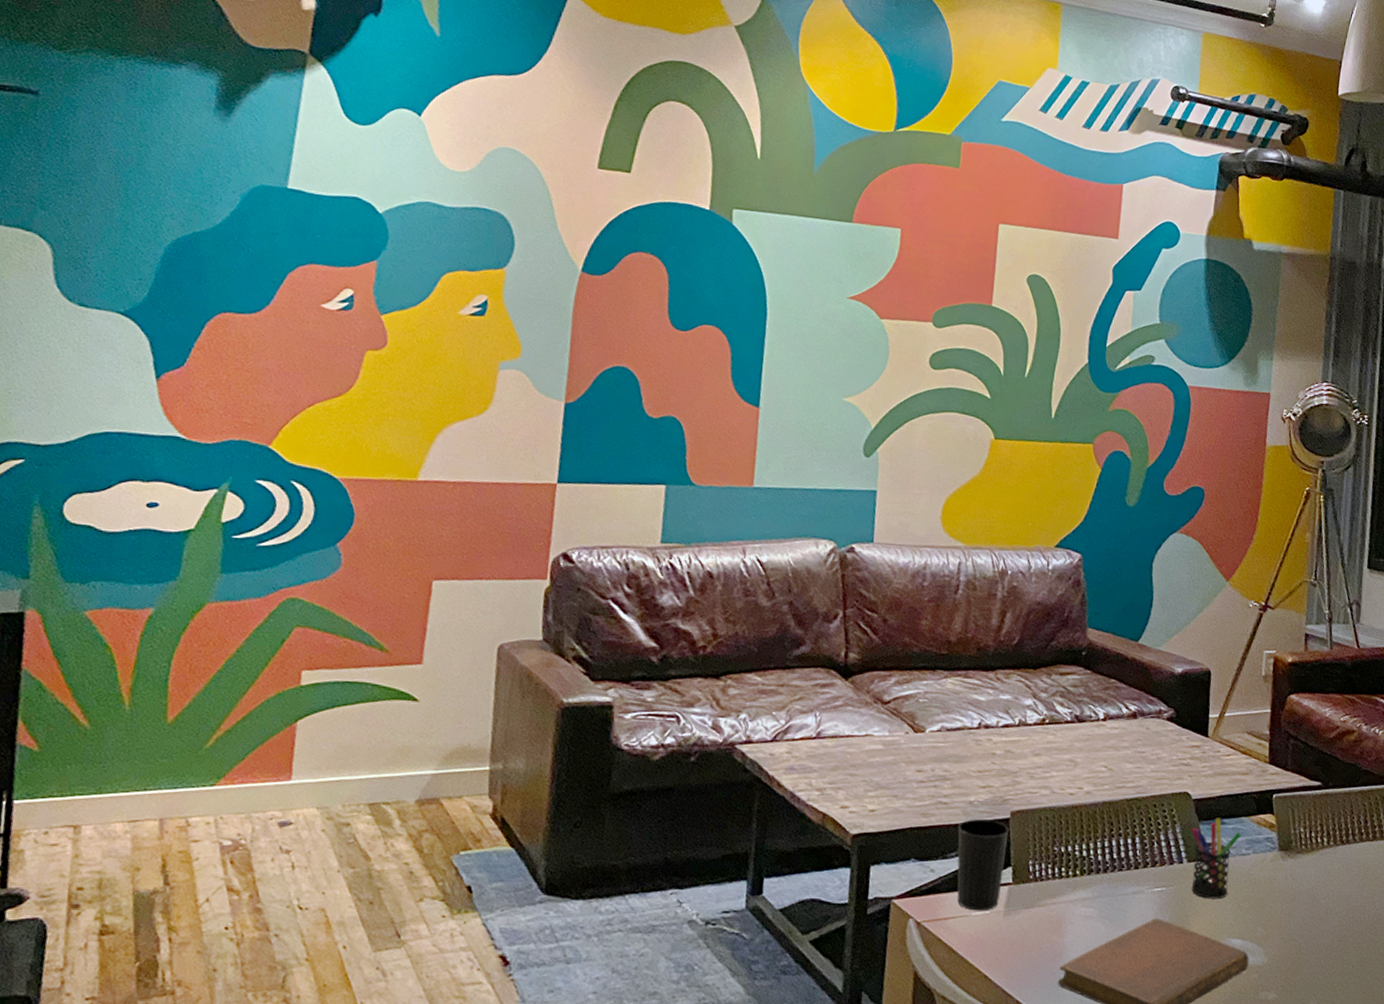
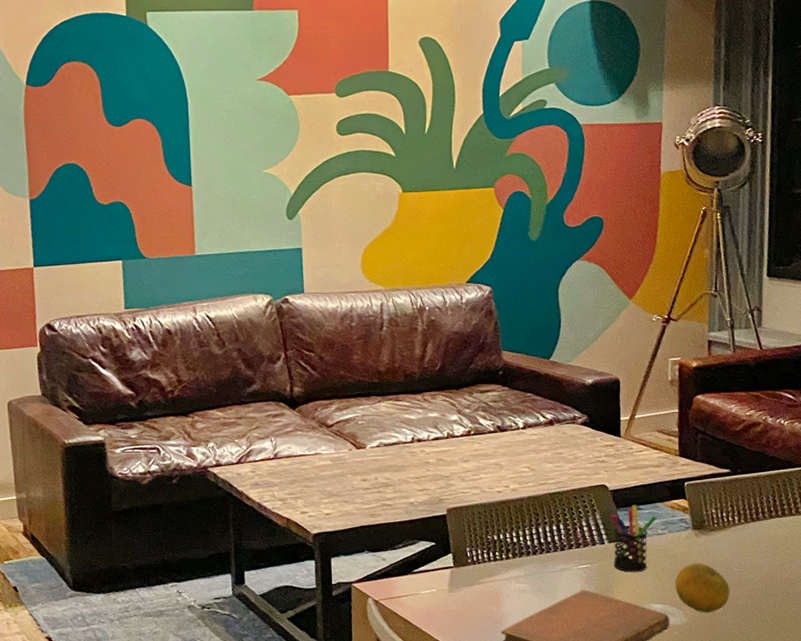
cup: present [957,818,1009,911] -> none [402,516,447,590]
fruit: none [1256,891,1315,952] -> present [675,563,730,613]

